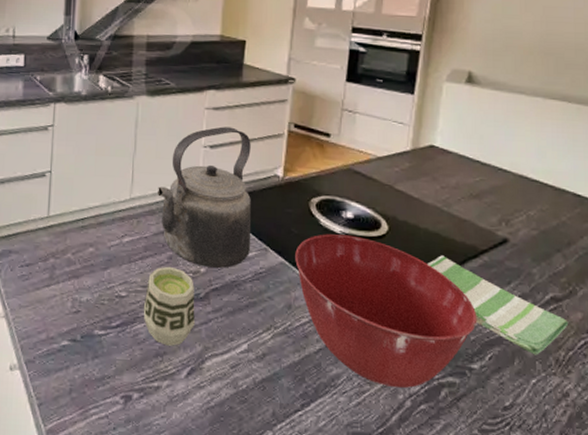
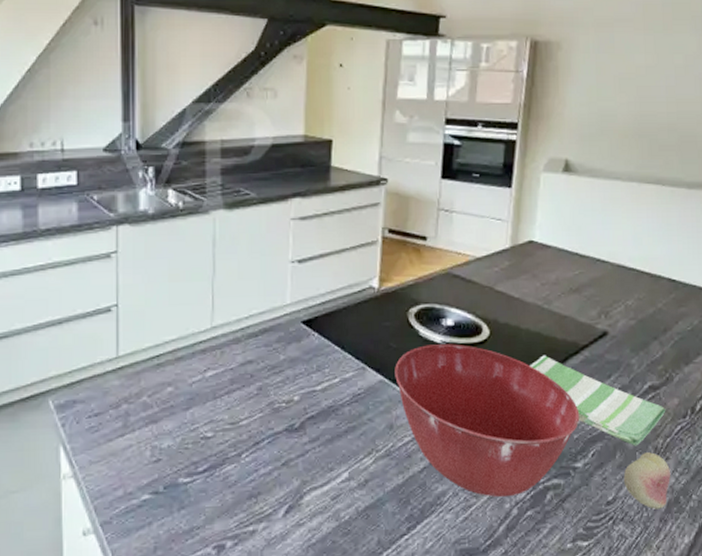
cup: present [143,266,195,346] -> none [232,398,290,485]
kettle: present [158,126,251,268] -> none [242,238,346,394]
fruit: none [522,363,572,422] -> present [623,452,670,509]

